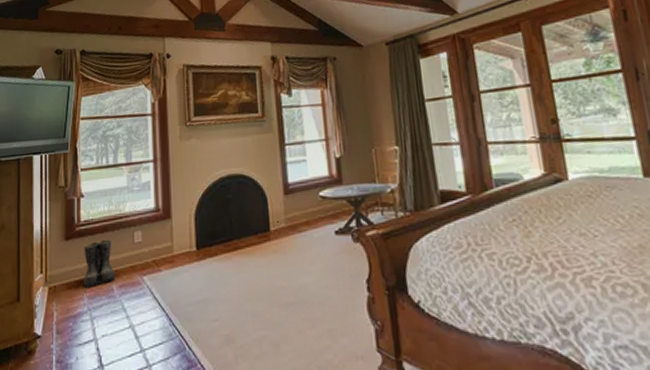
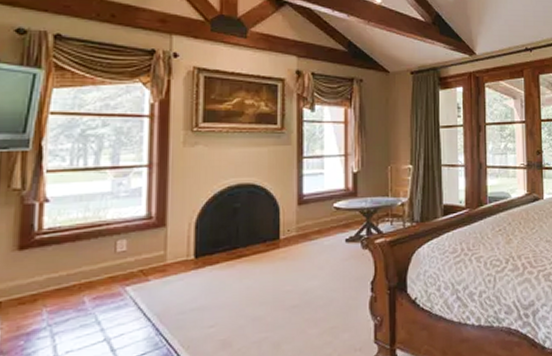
boots: present [82,239,116,287] -> none [42,248,89,301]

